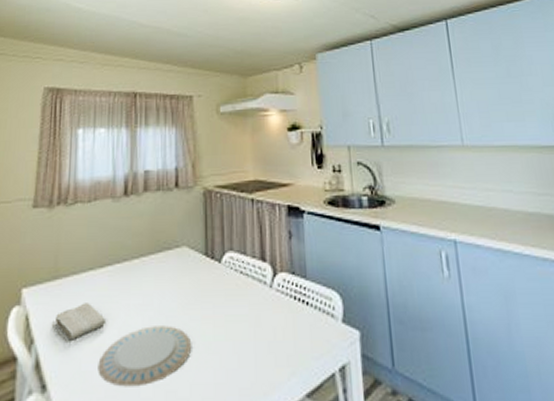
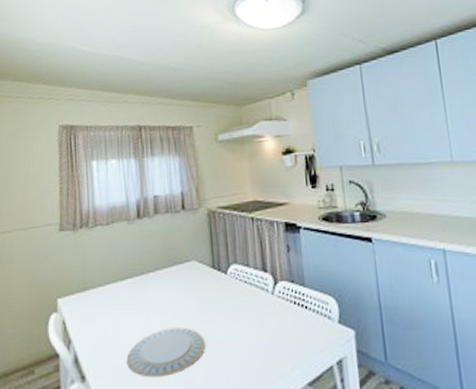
washcloth: present [54,303,107,341] -> none [87,309,131,340]

